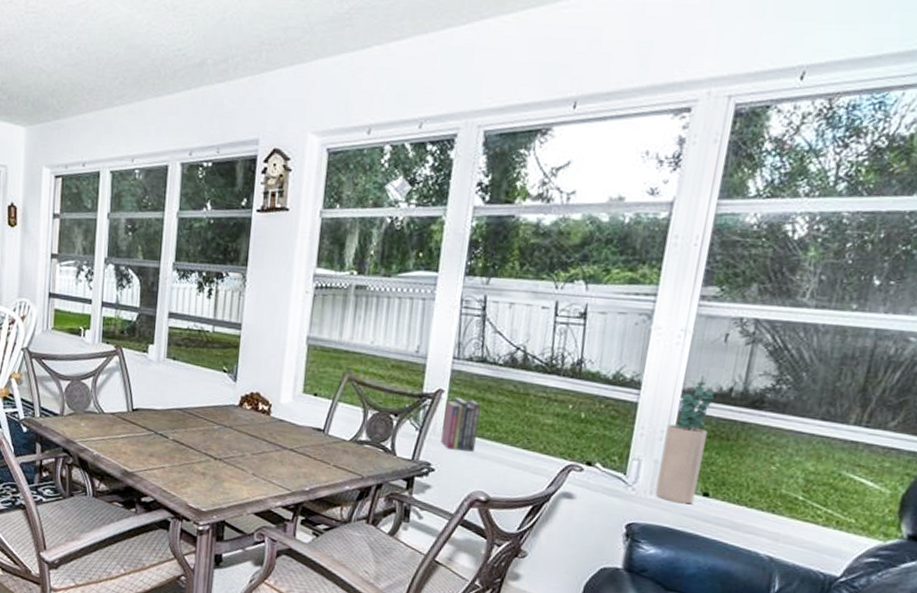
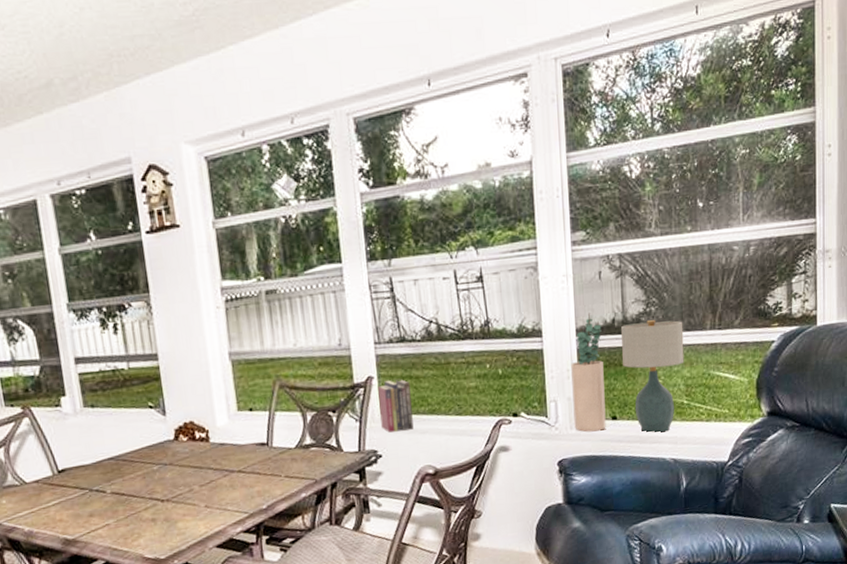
table lamp: none [731,397,820,525] -> present [621,319,684,433]

